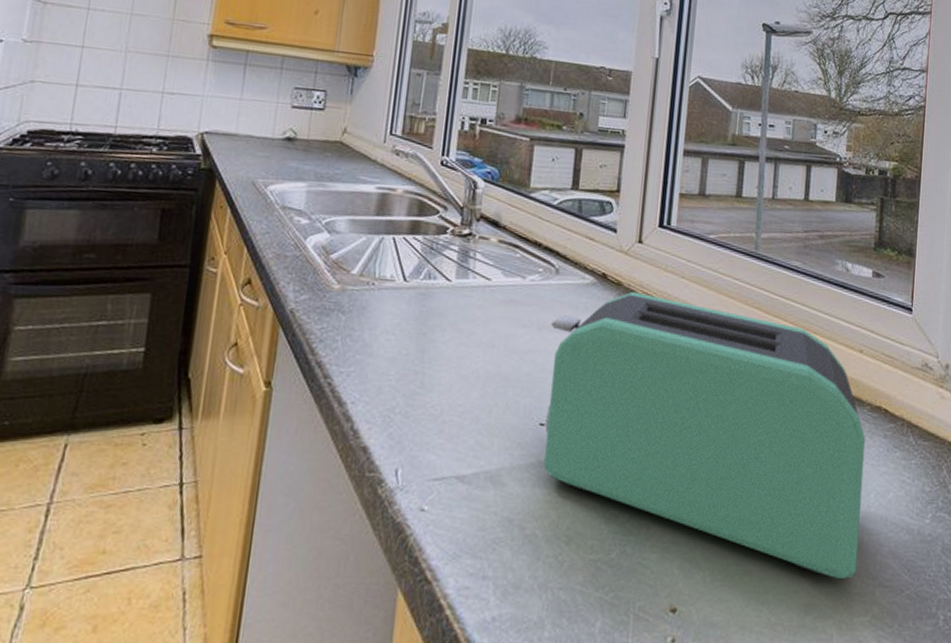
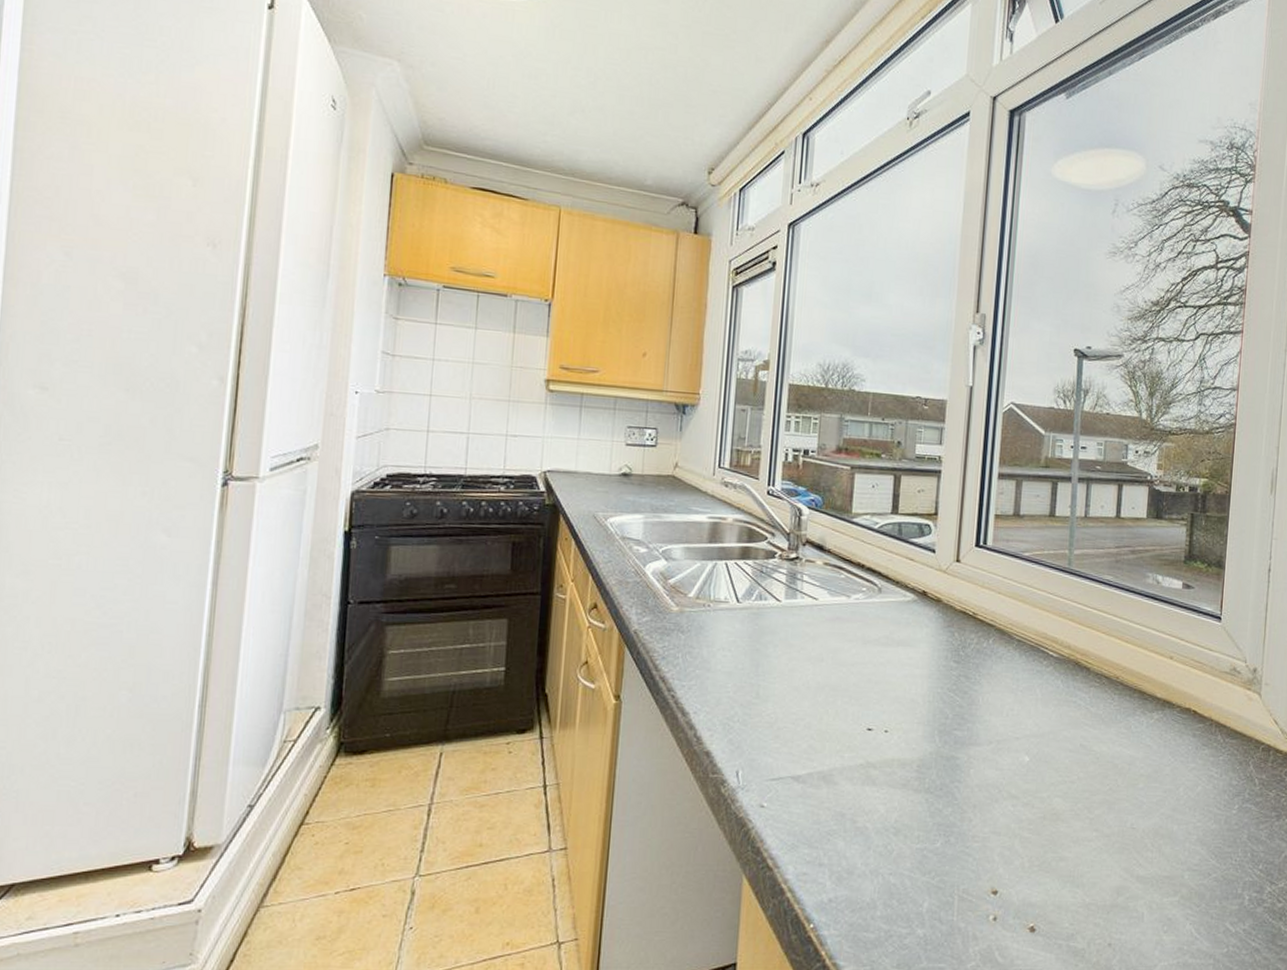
toaster: present [543,291,866,580] -> none [871,607,1176,865]

